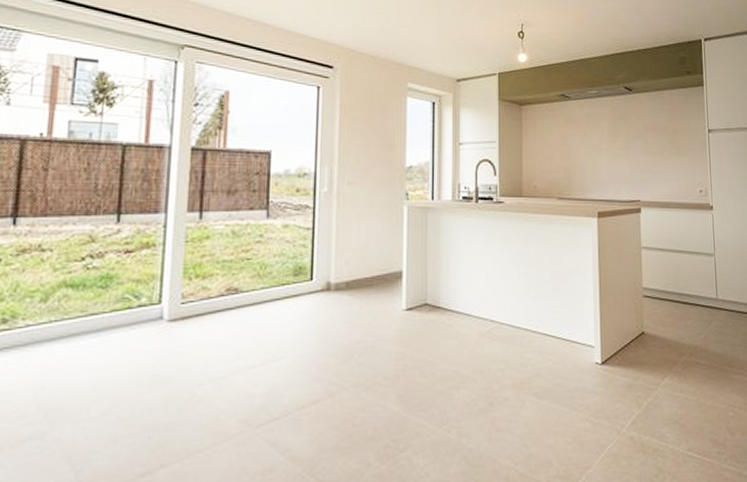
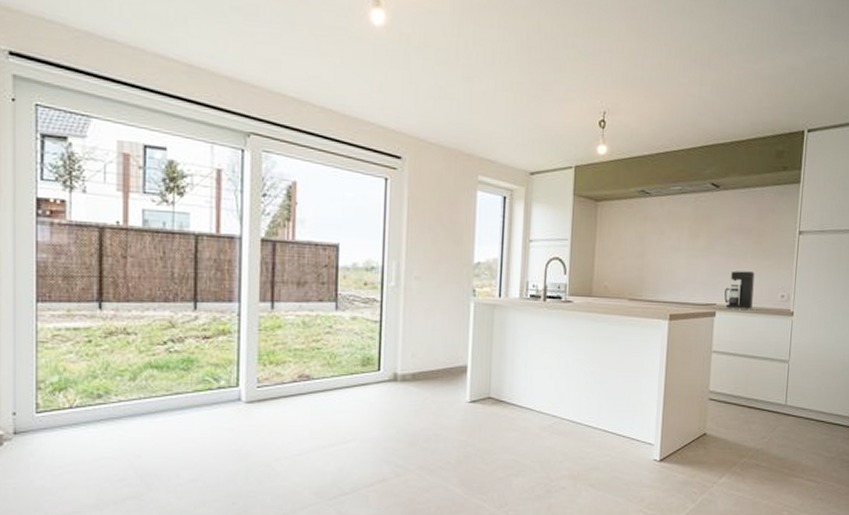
coffee maker: none [647,168,674,206] -> present [724,271,755,310]

